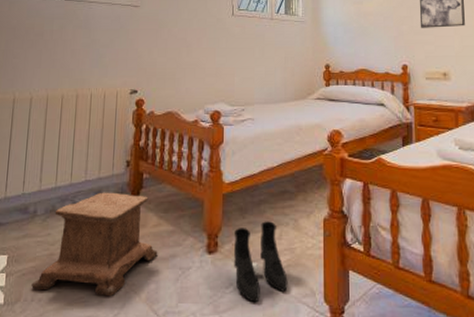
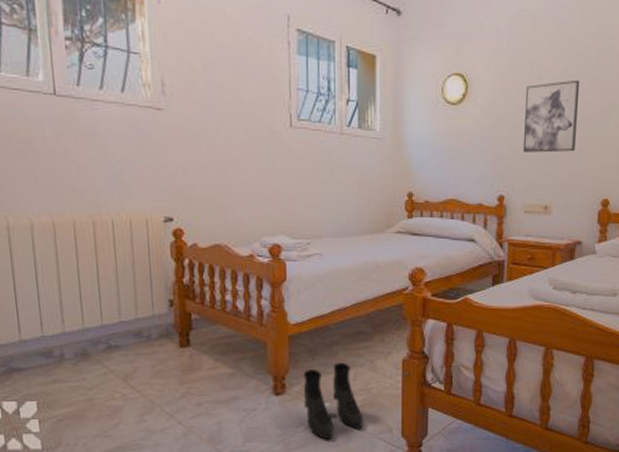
stool: present [31,192,158,296] -> none [72,334,217,438]

